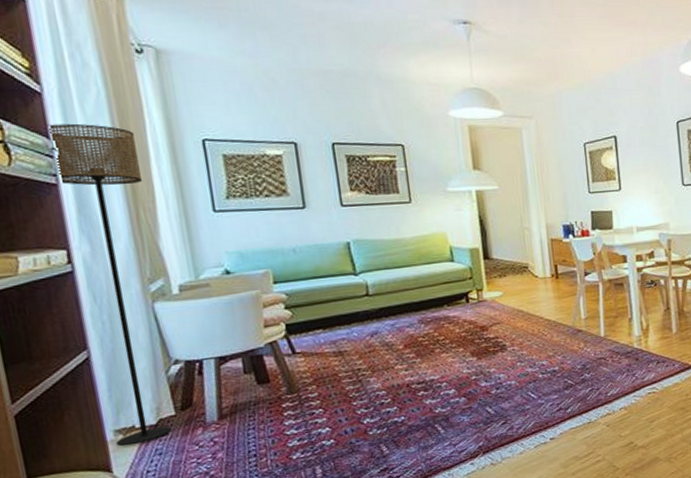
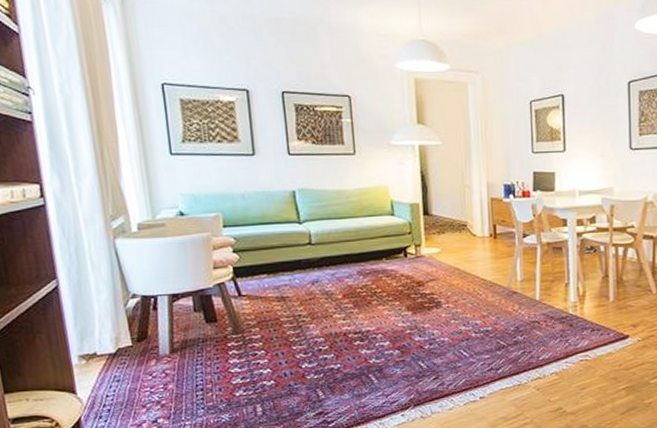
floor lamp: present [47,123,172,447] -> none [23,63,129,371]

